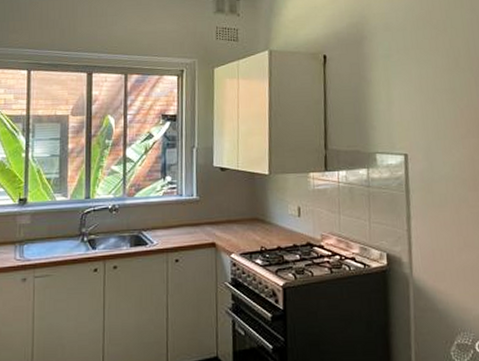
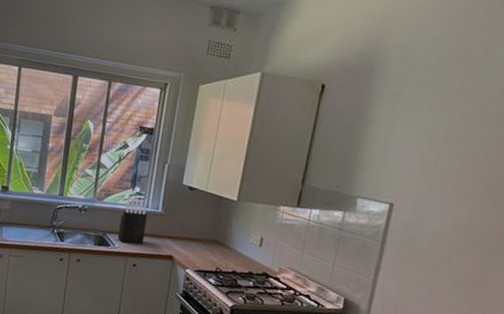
knife block: none [154,187,183,238] -> present [117,196,148,245]

